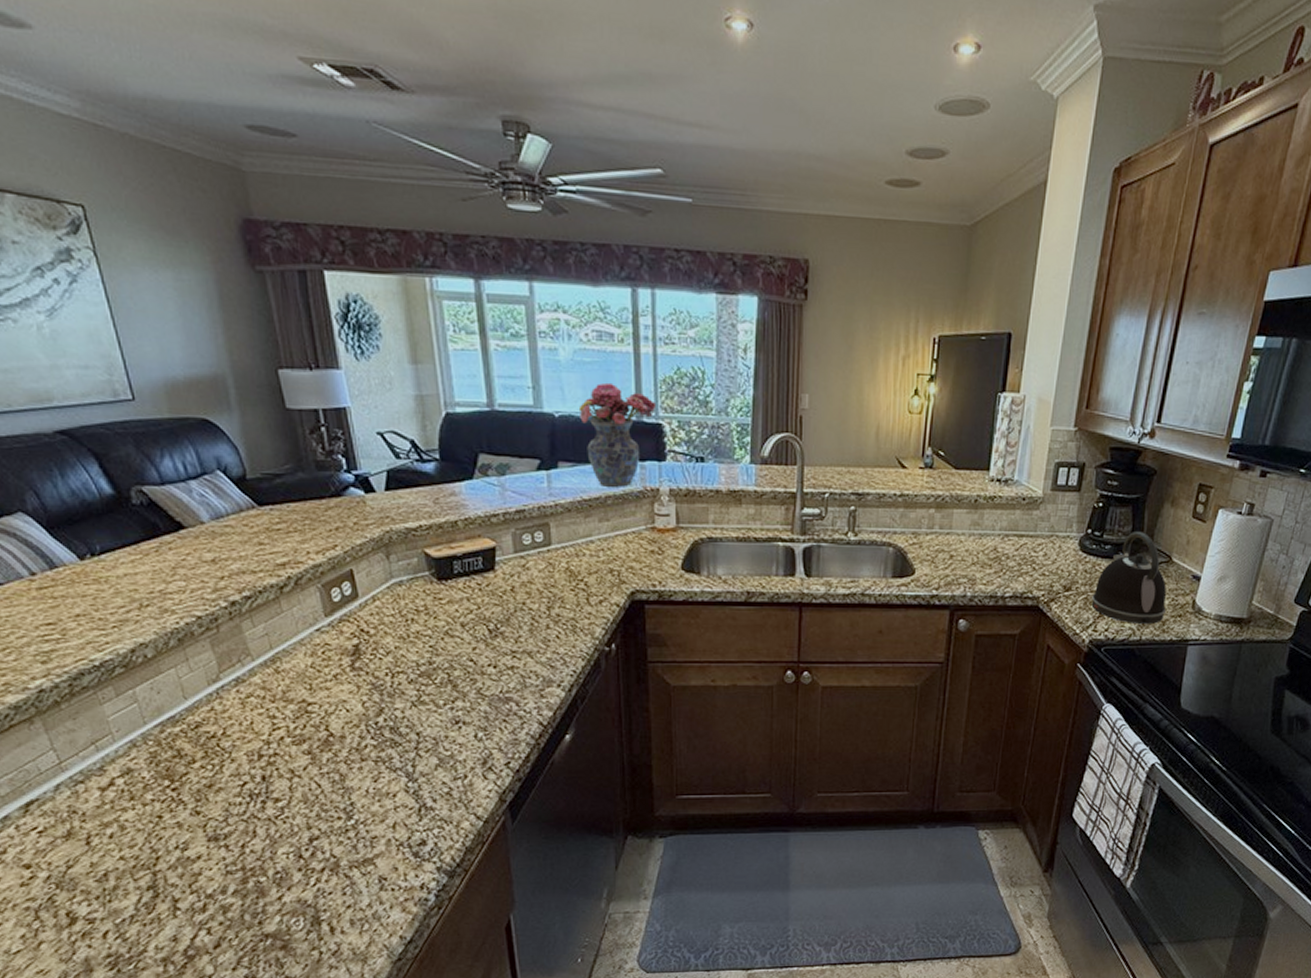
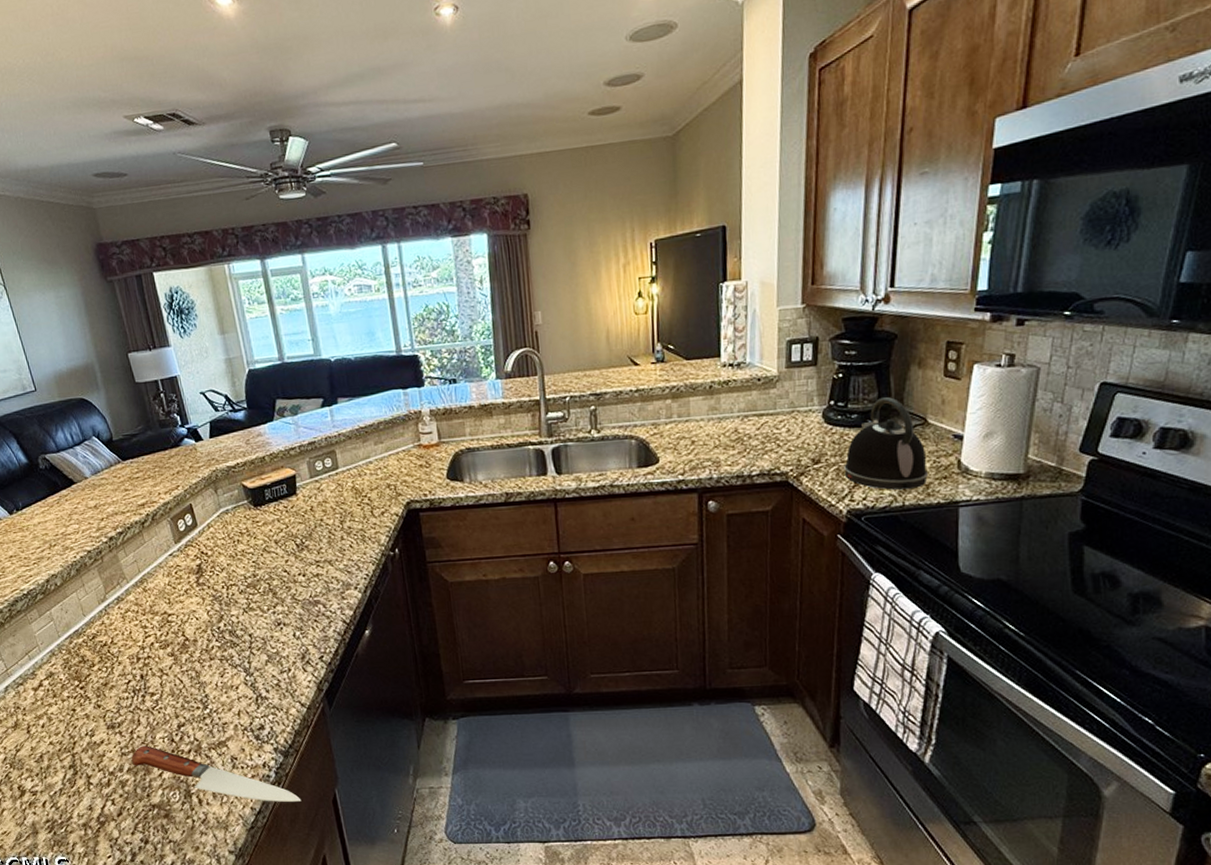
kitchen knife: none [239,862,467,931] -> present [131,745,302,803]
flower arrangement: present [578,382,657,487] -> none [349,326,412,415]

